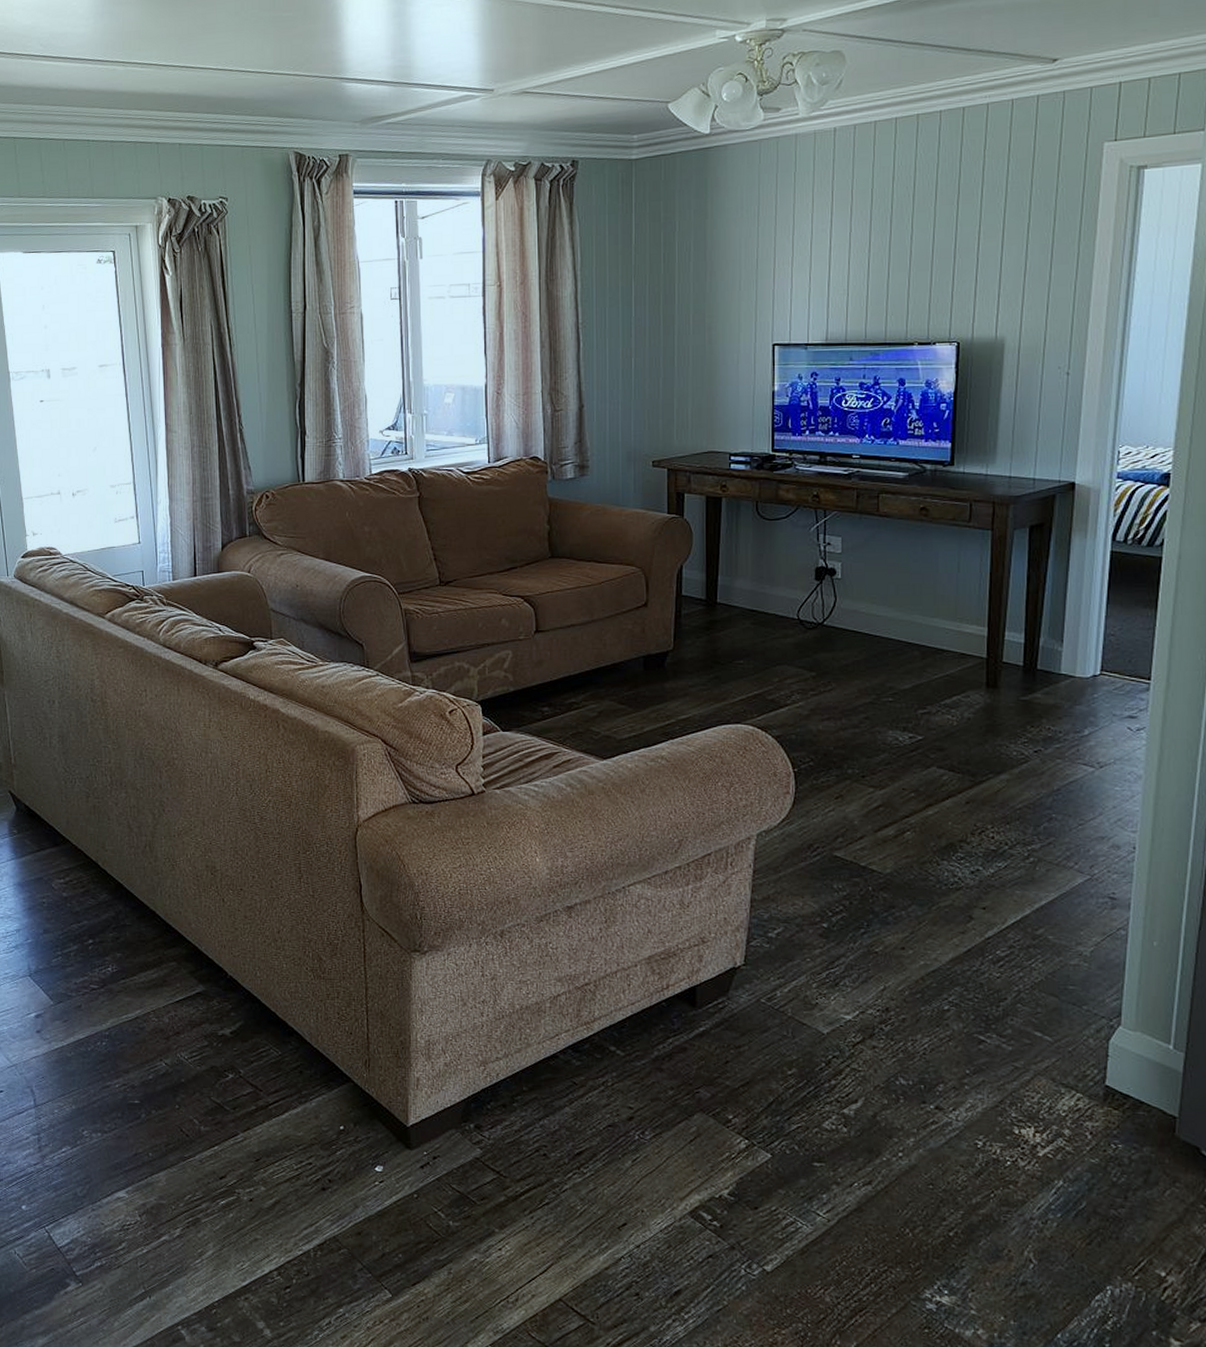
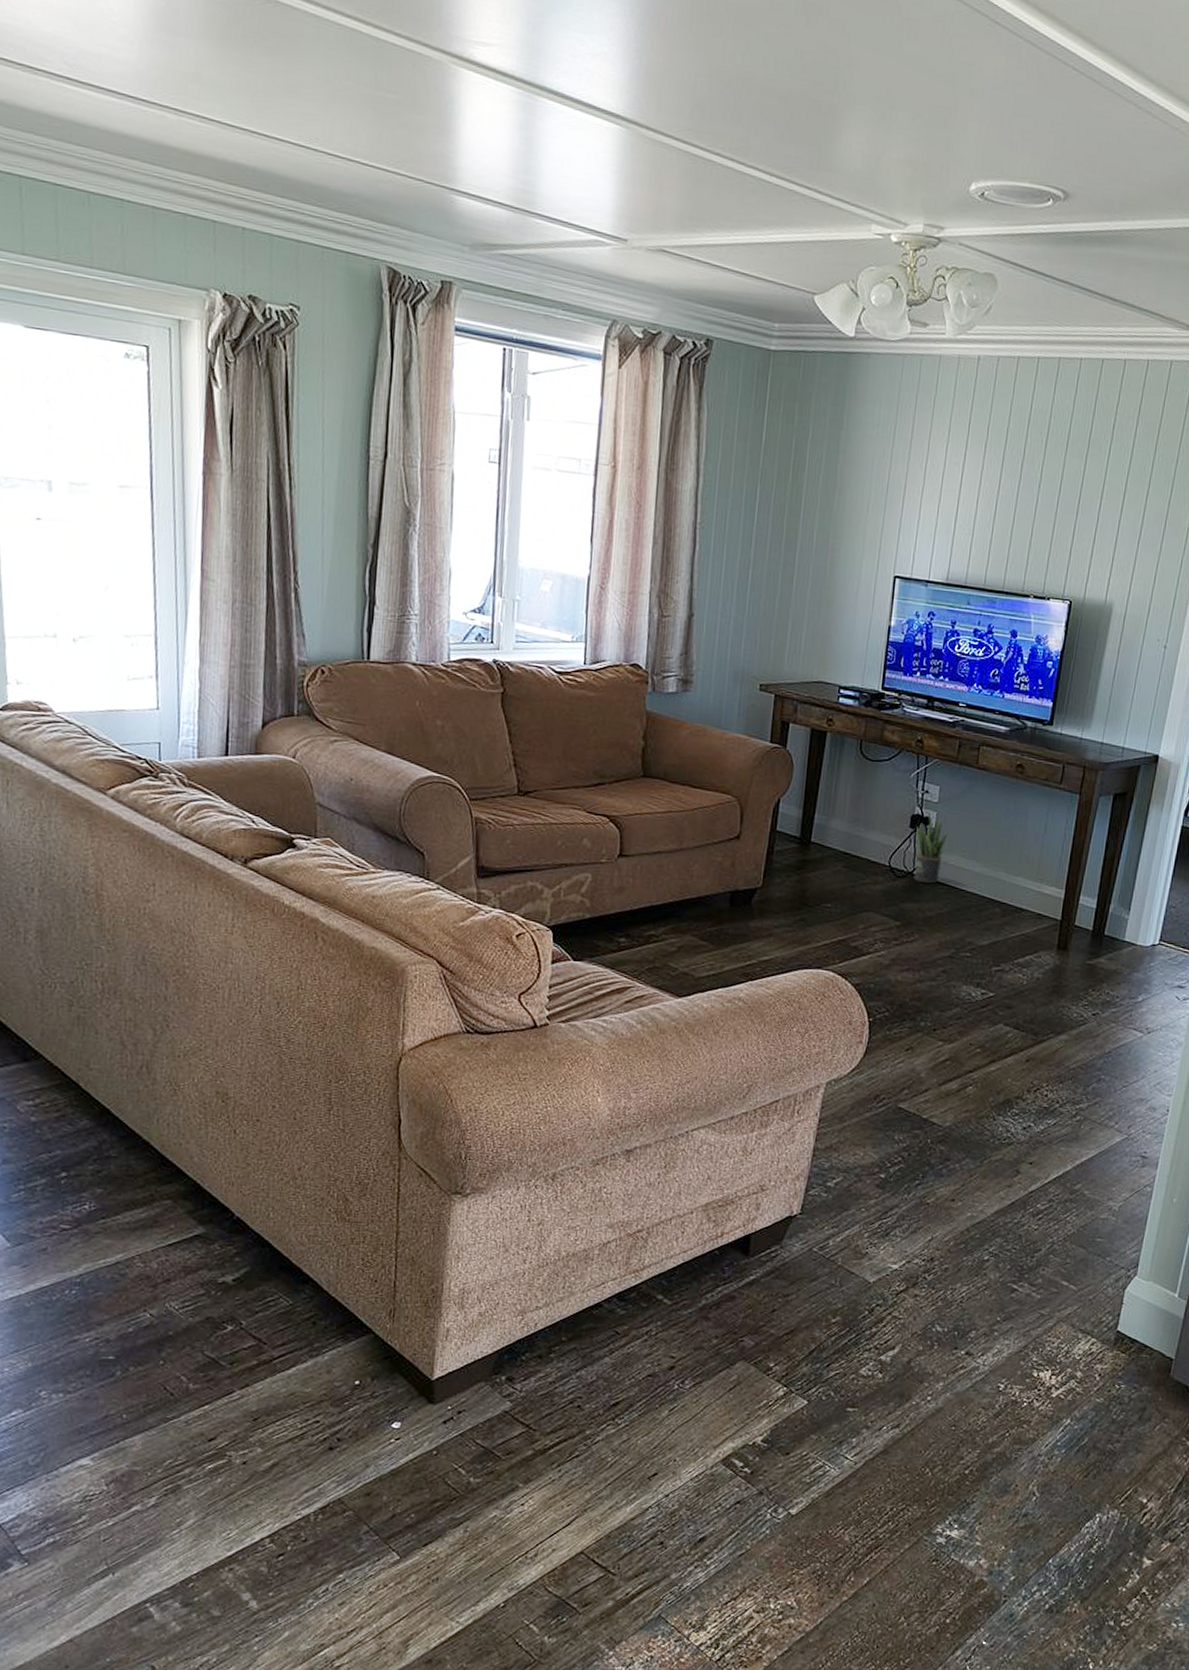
potted plant: none [822,567,855,633] -> present [914,817,948,884]

